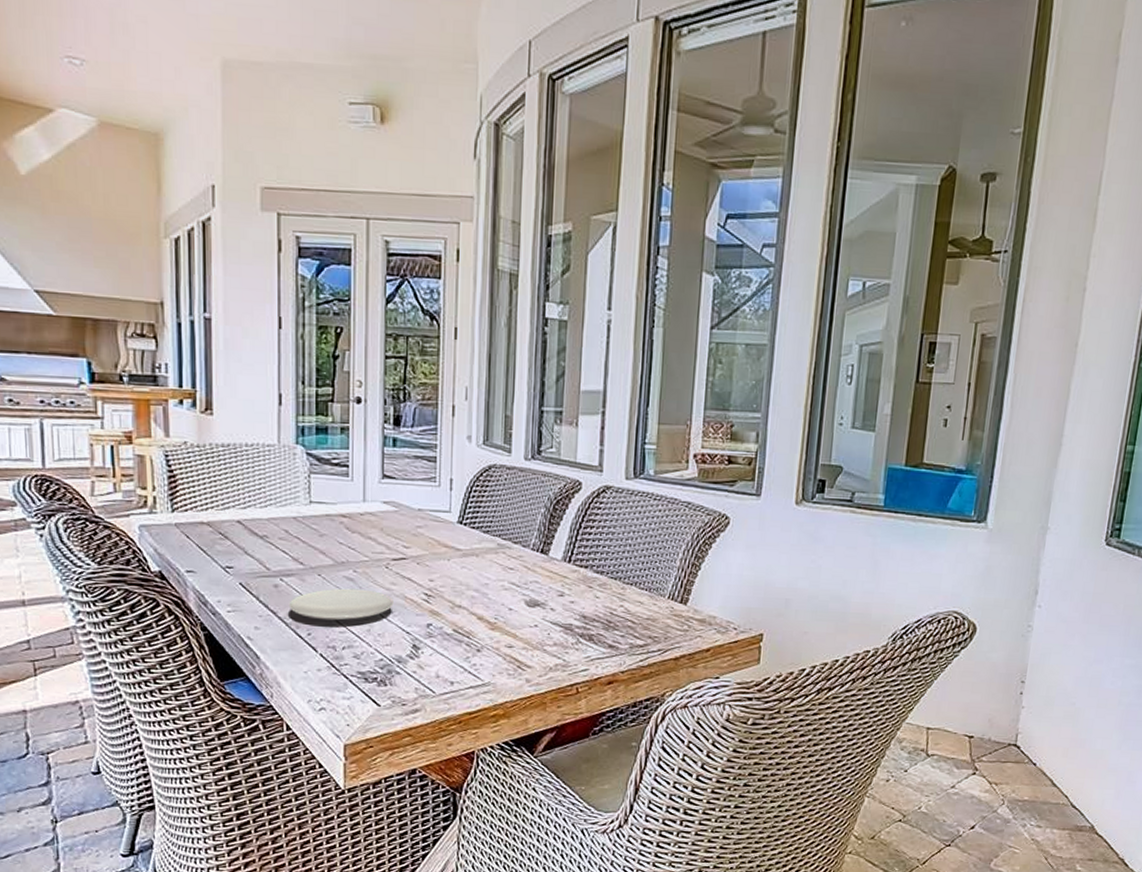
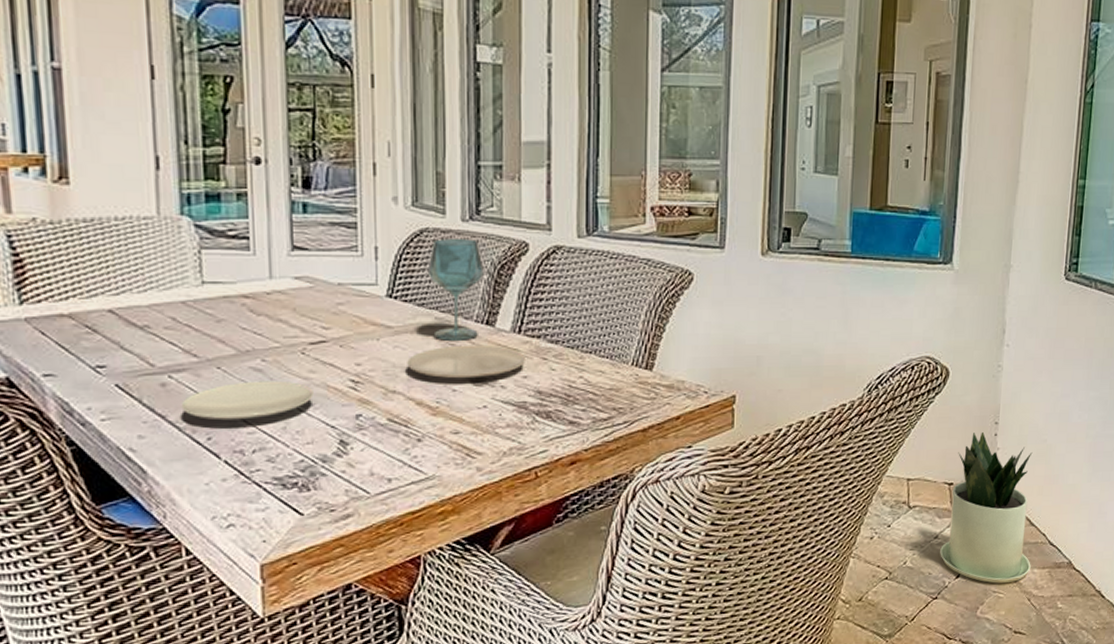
plate: none [472,569,573,600] -> present [407,345,525,379]
wine glass: none [493,475,542,566] -> present [427,239,484,341]
planter: none [956,689,1059,839] -> present [940,432,1033,583]

